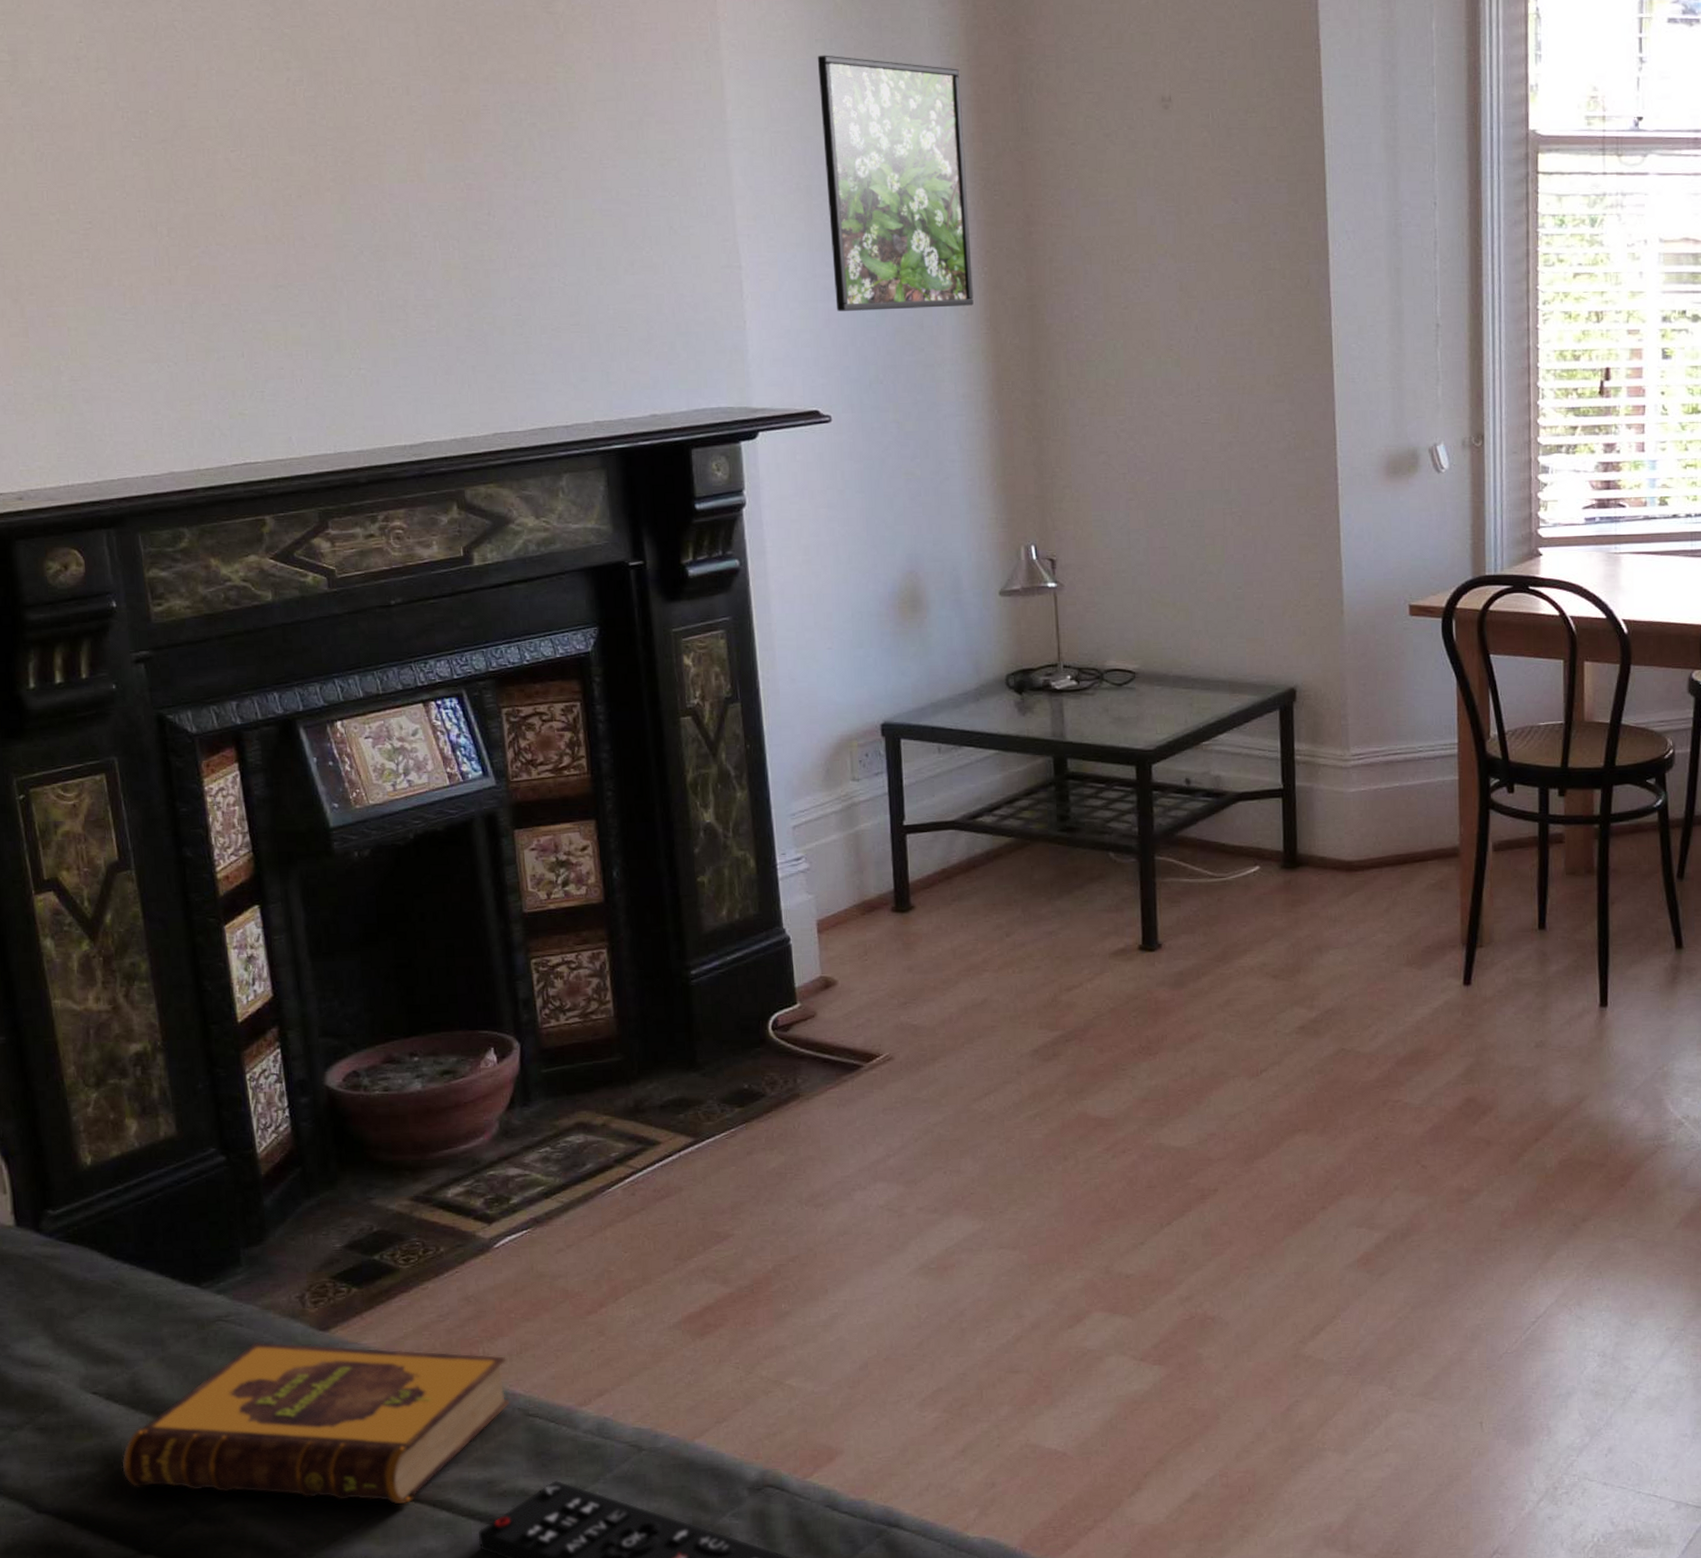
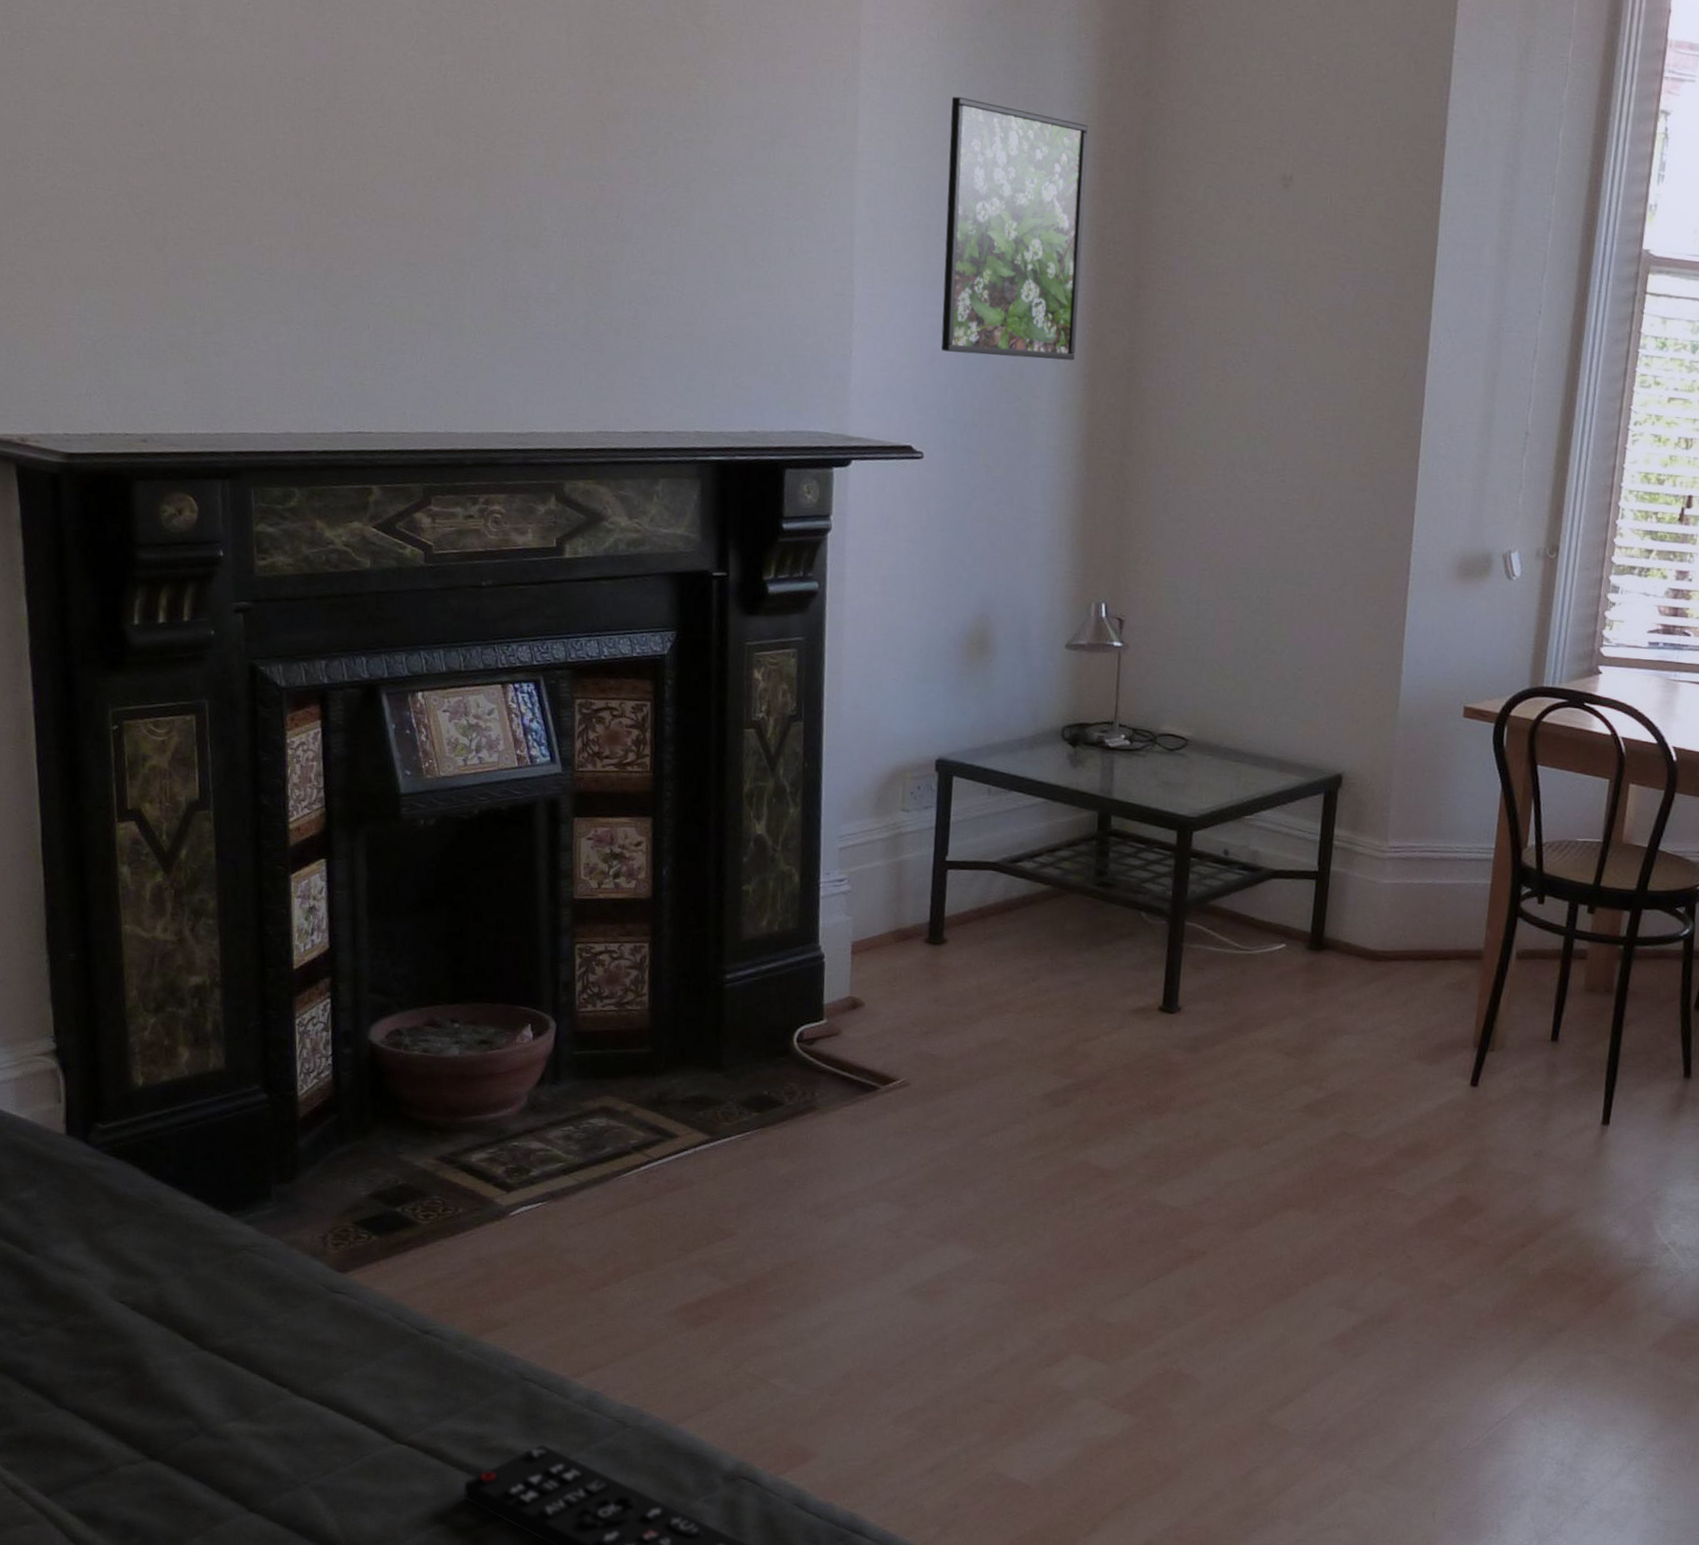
hardback book: present [122,1342,510,1505] -> none [140,1274,509,1447]

